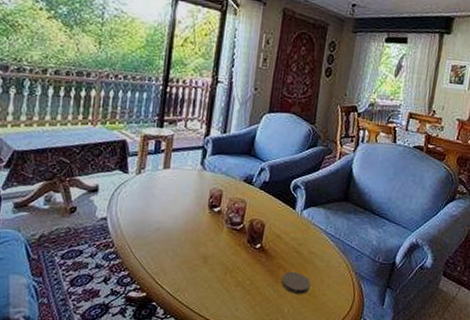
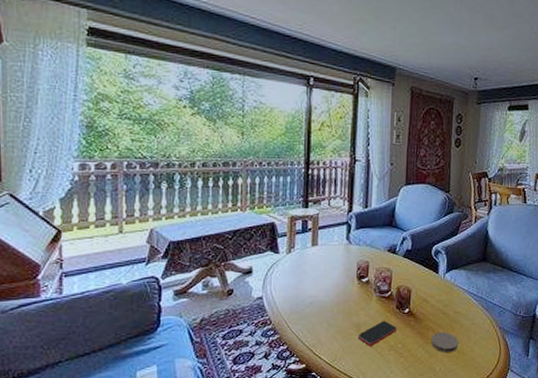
smartphone: none [204,254,246,280] -> present [357,321,397,346]

